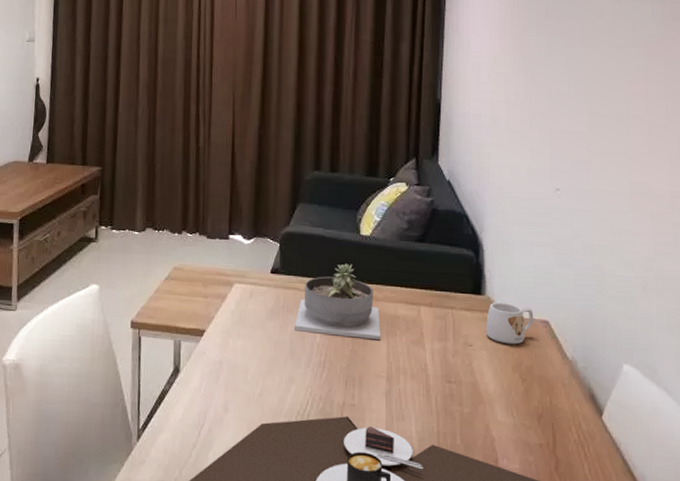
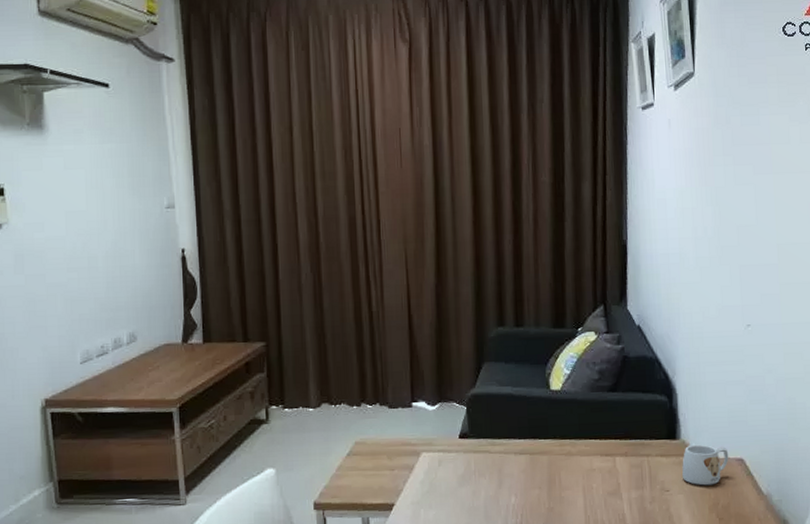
succulent planter: present [294,263,381,340] -> none [488,420,577,496]

